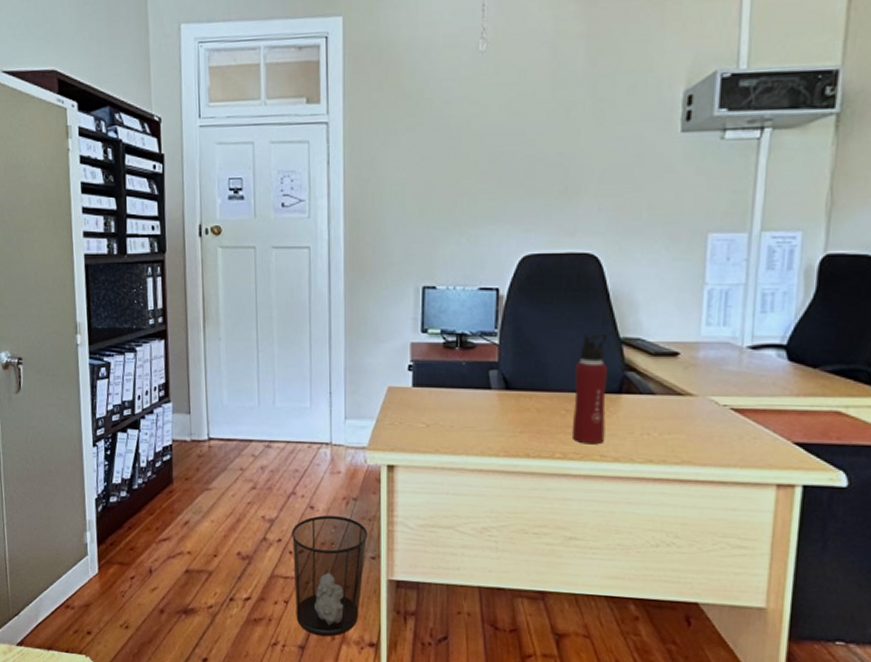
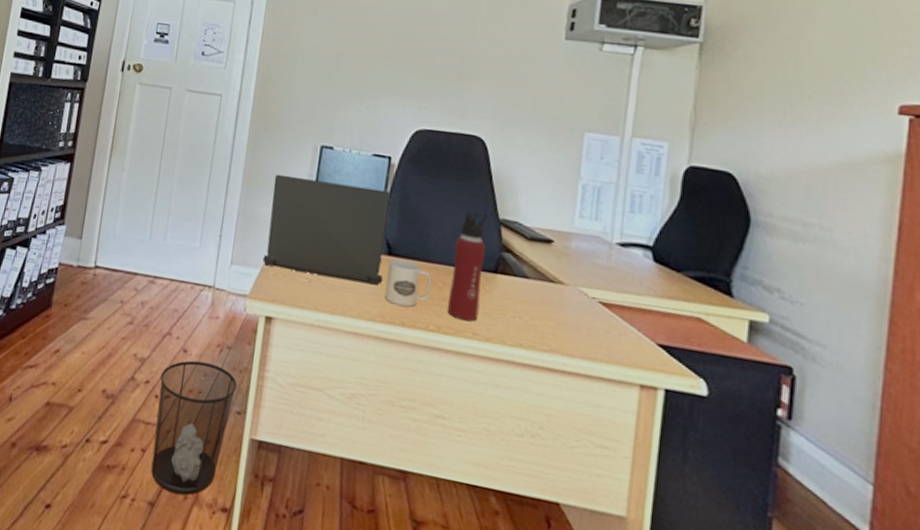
laptop: none [377,322,503,421] -> present [263,174,390,285]
mug: none [506,393,554,439] -> present [384,259,432,307]

